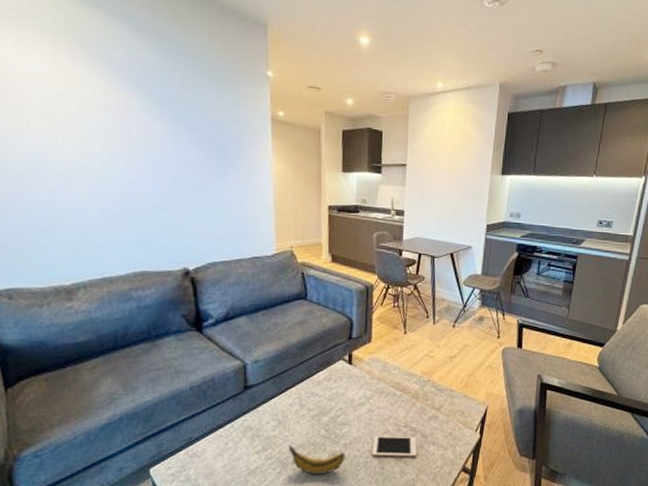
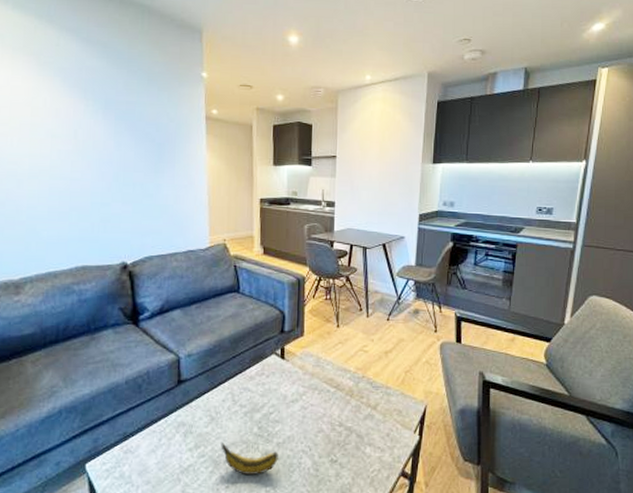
cell phone: present [372,436,417,457] -> none [305,435,353,459]

